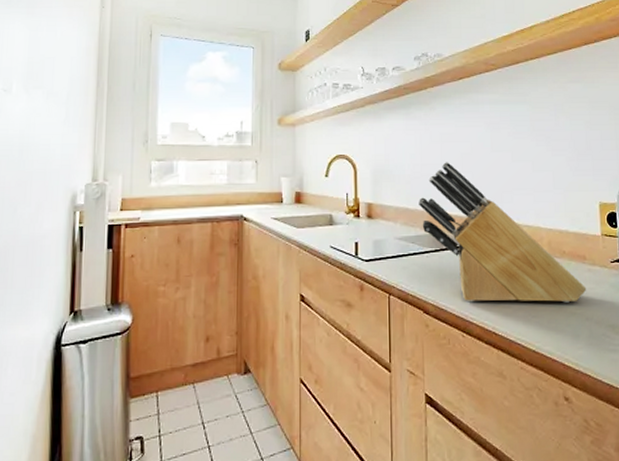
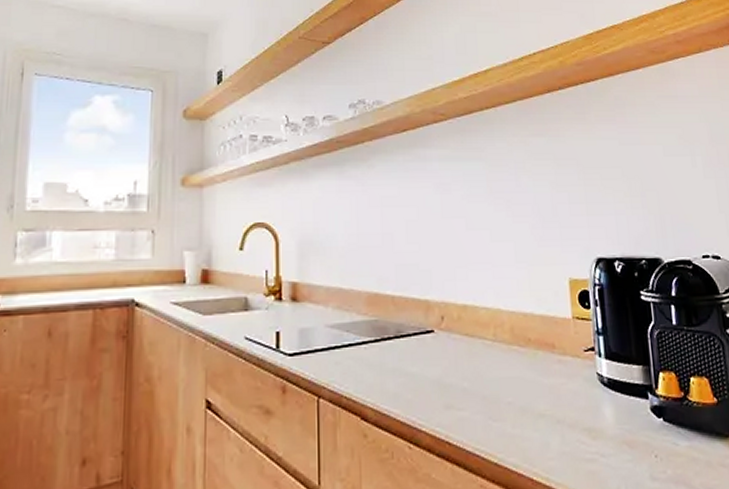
knife block: present [419,162,587,303] -> none [355,231,557,405]

